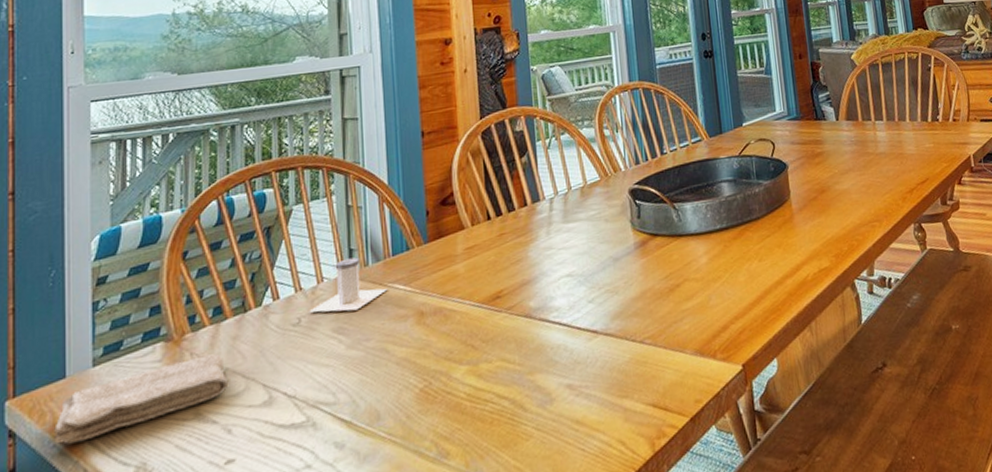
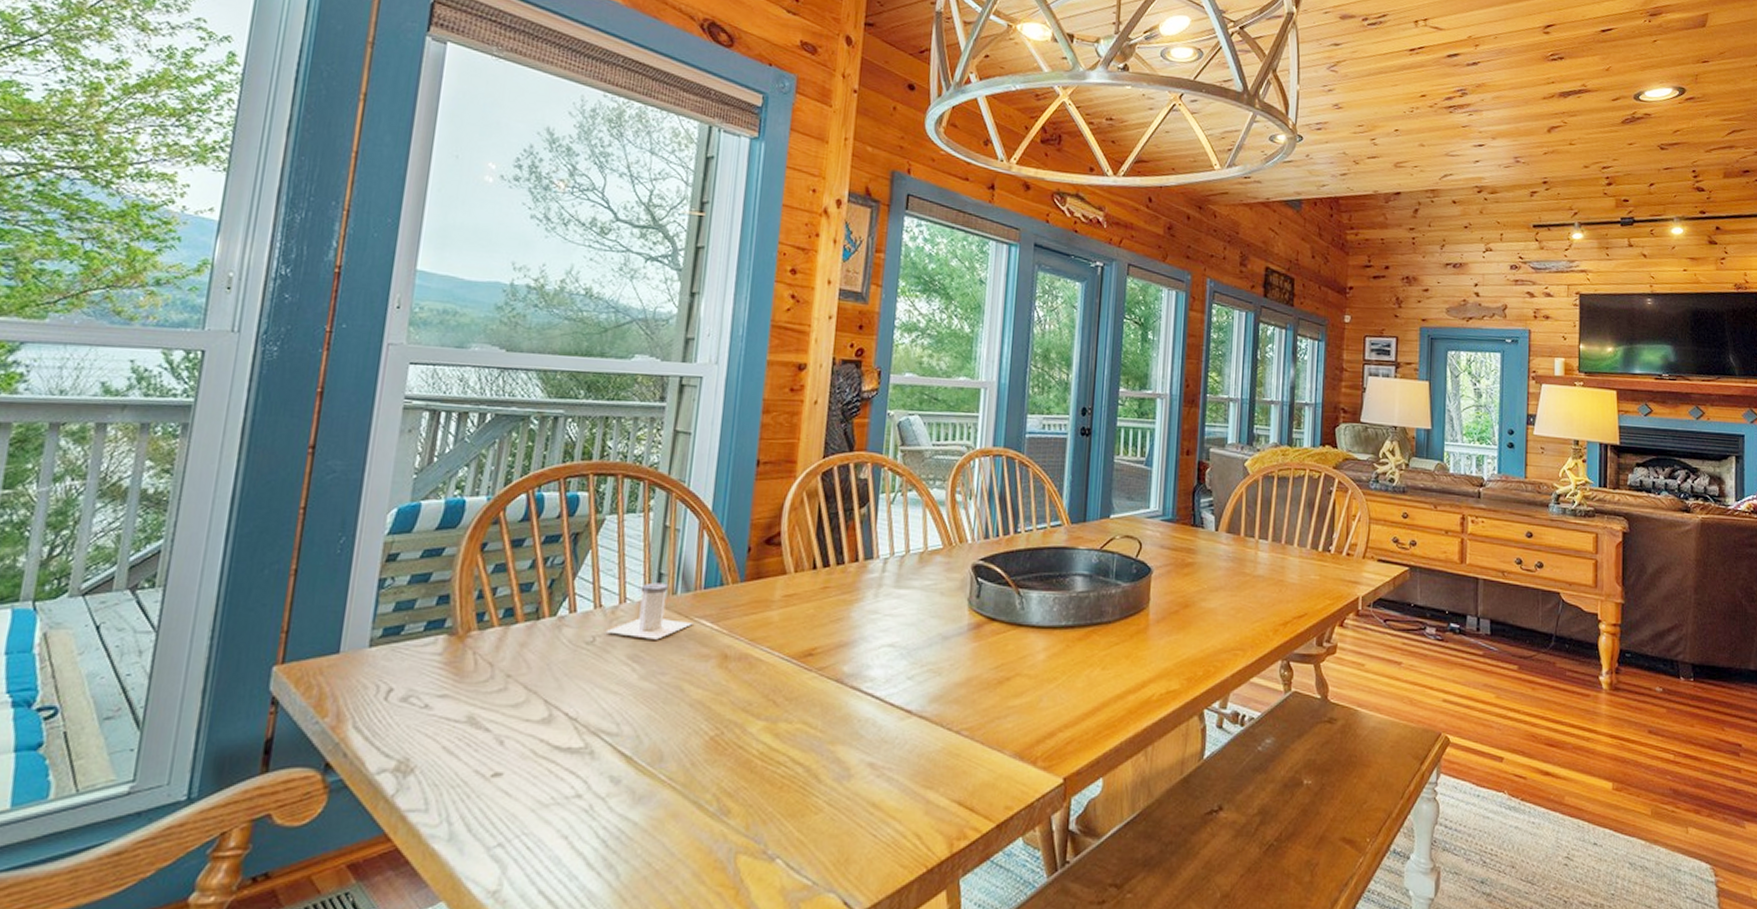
washcloth: present [54,353,229,444] -> none [317,657,509,724]

